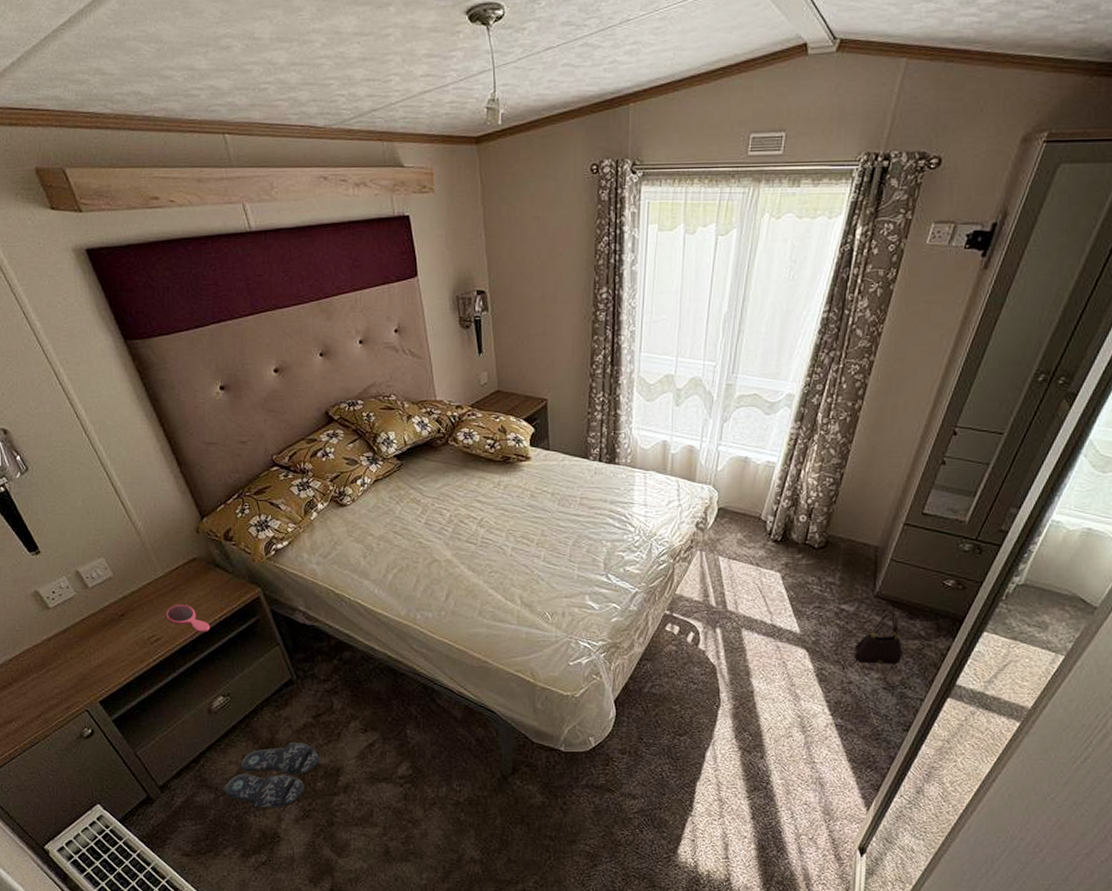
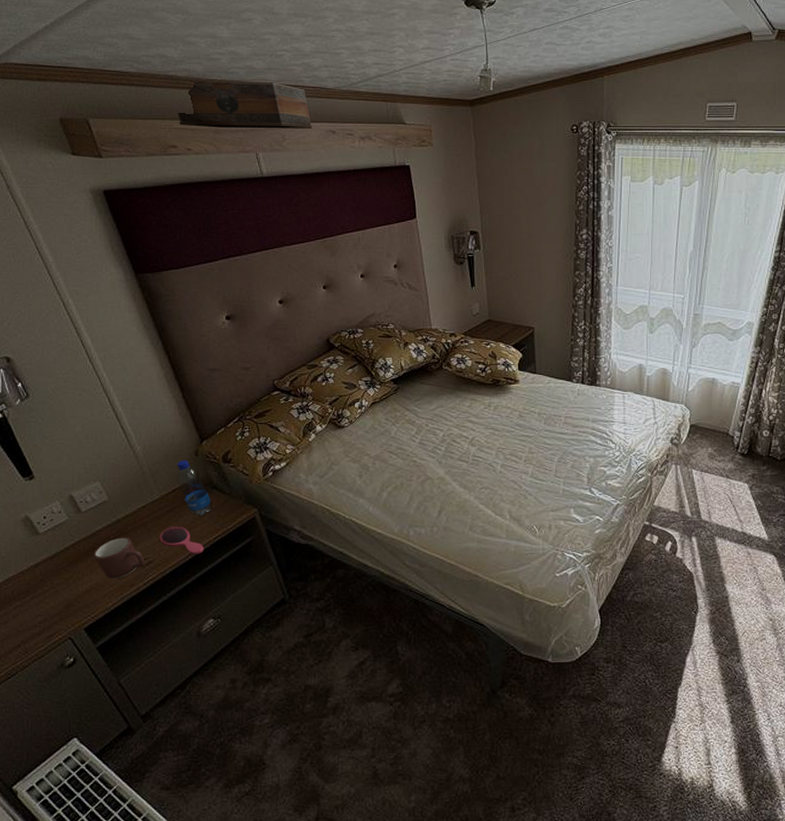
mug: none [103,613,154,655] -> present [93,537,146,579]
decorative box: none [156,121,303,176] -> present [176,81,313,130]
bottle: none [179,537,216,595] -> present [176,460,212,517]
slippers: present [224,742,320,809] -> none [209,664,309,734]

